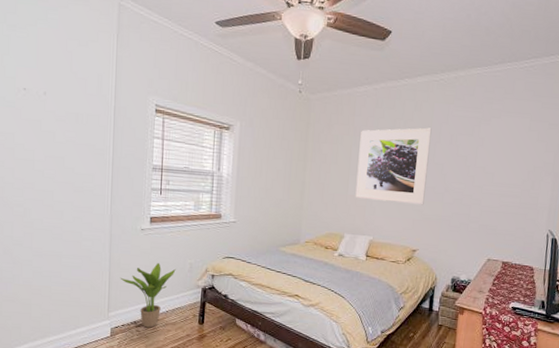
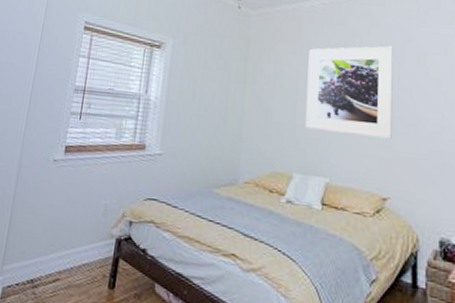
potted plant: present [120,262,176,328] -> none [22,202,88,290]

